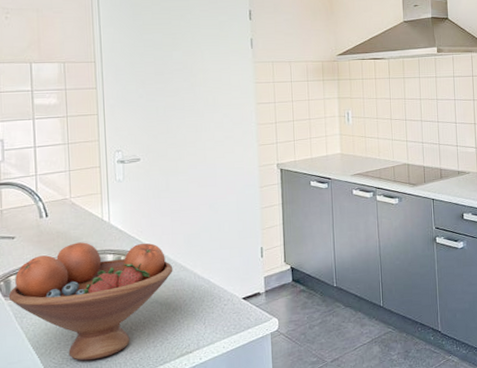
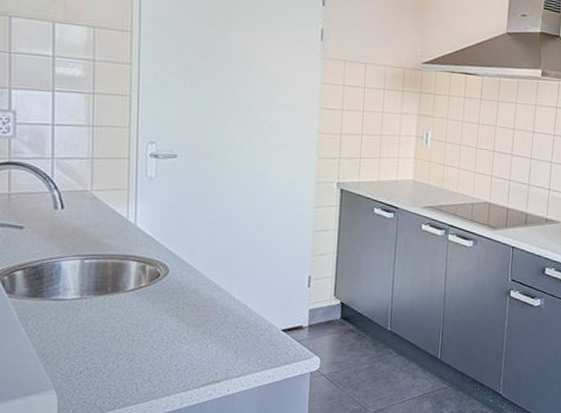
fruit bowl: present [8,242,173,361] -> none [13,243,206,377]

